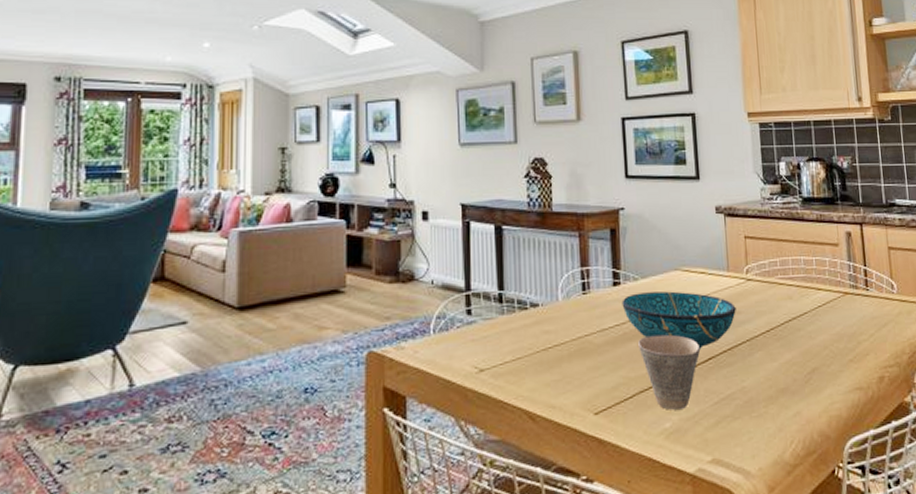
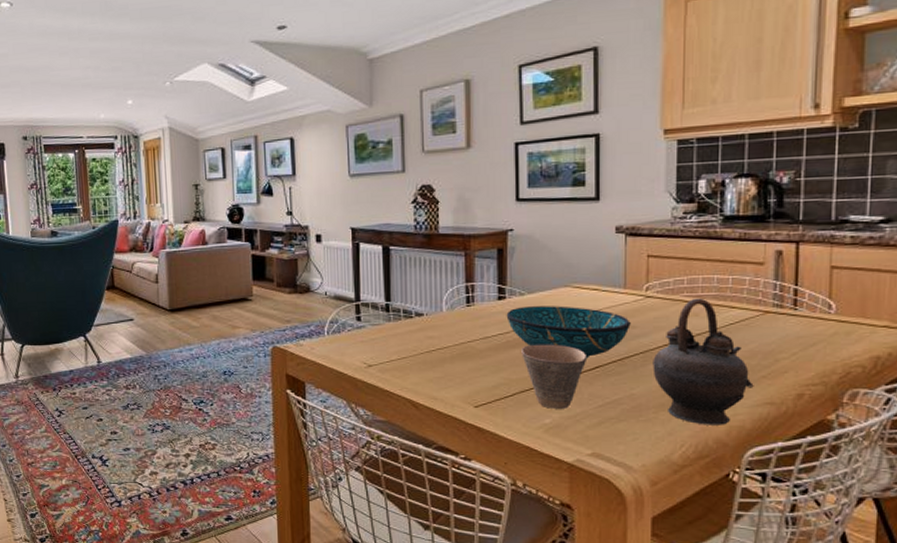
teapot: none [758,280,844,417] -> present [653,298,754,425]

